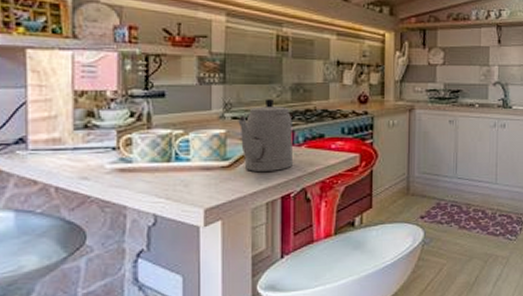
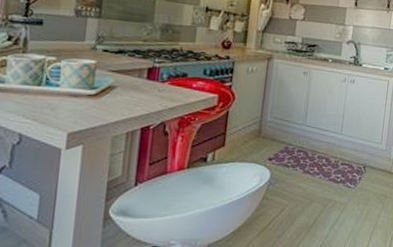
teapot: present [238,99,294,171] -> none [108,36,159,104]

